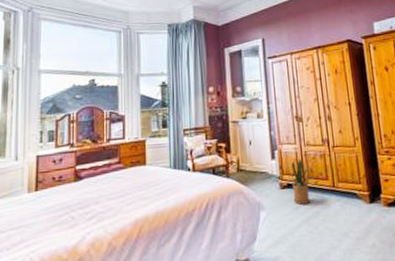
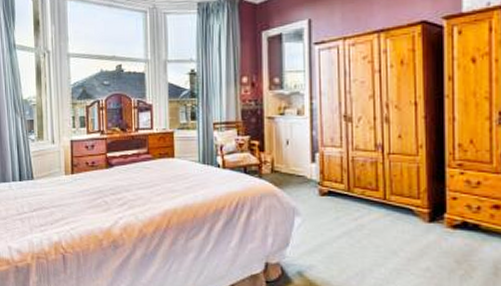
house plant: present [287,159,316,205] -> none [329,165,364,215]

